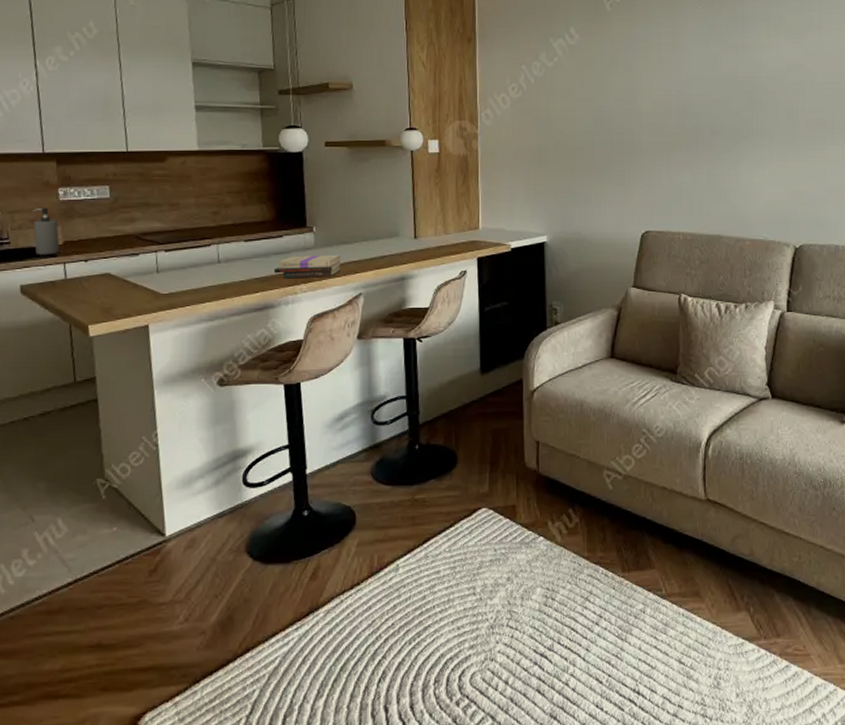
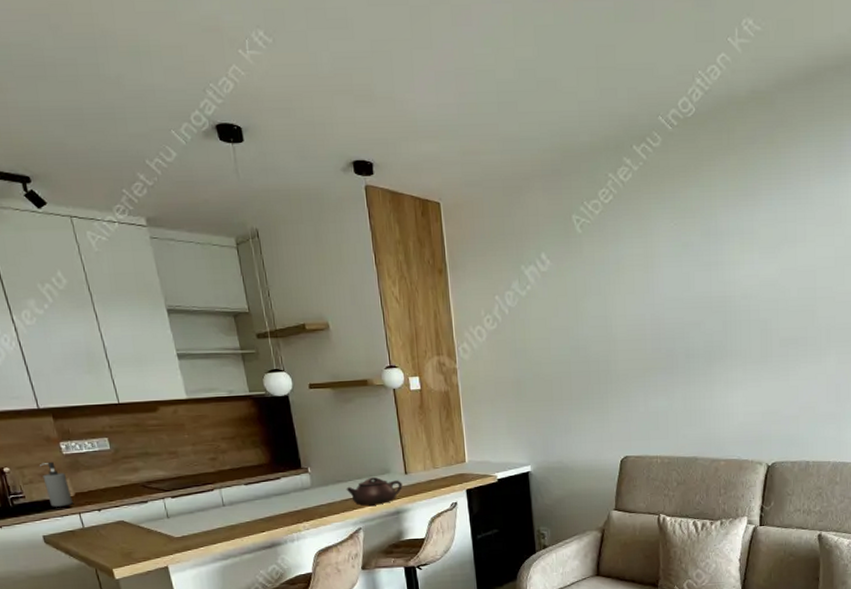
books: present [273,254,341,279] -> none [276,493,339,518]
teapot: none [350,239,411,271] -> present [346,476,403,507]

